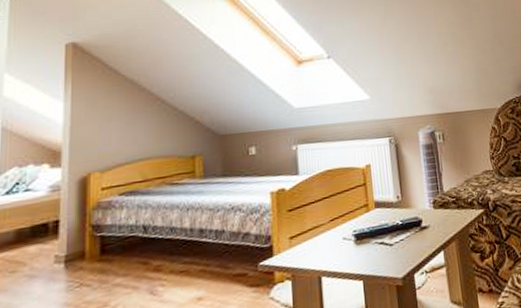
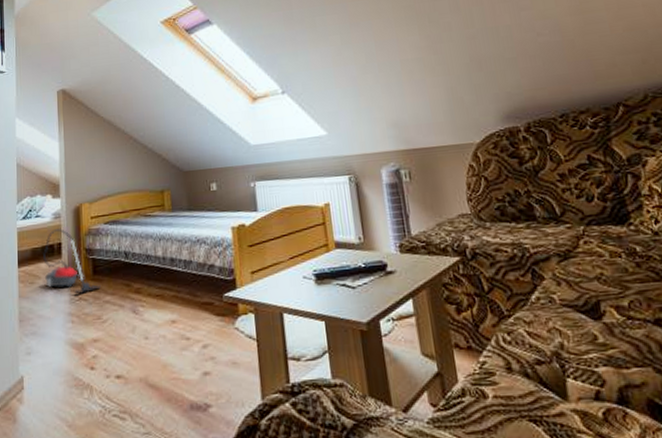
vacuum cleaner: none [31,203,109,280] -> present [43,229,101,294]

